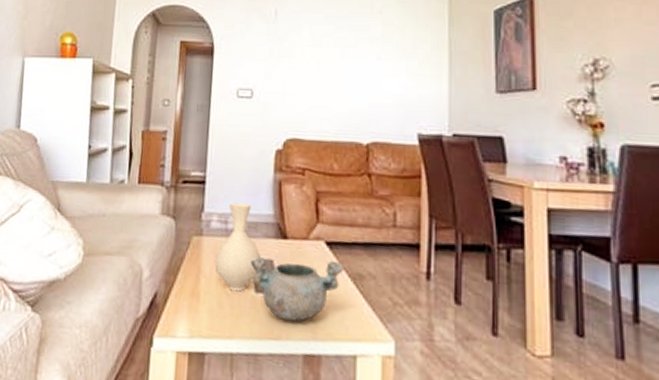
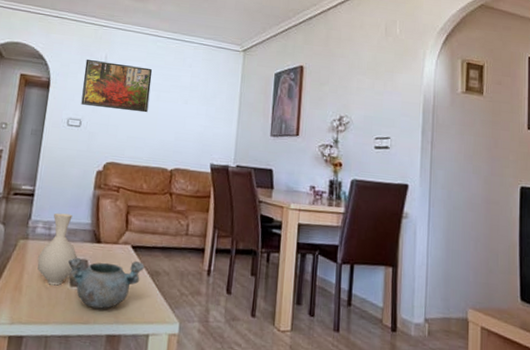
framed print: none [251,17,334,75] -> present [81,60,153,113]

